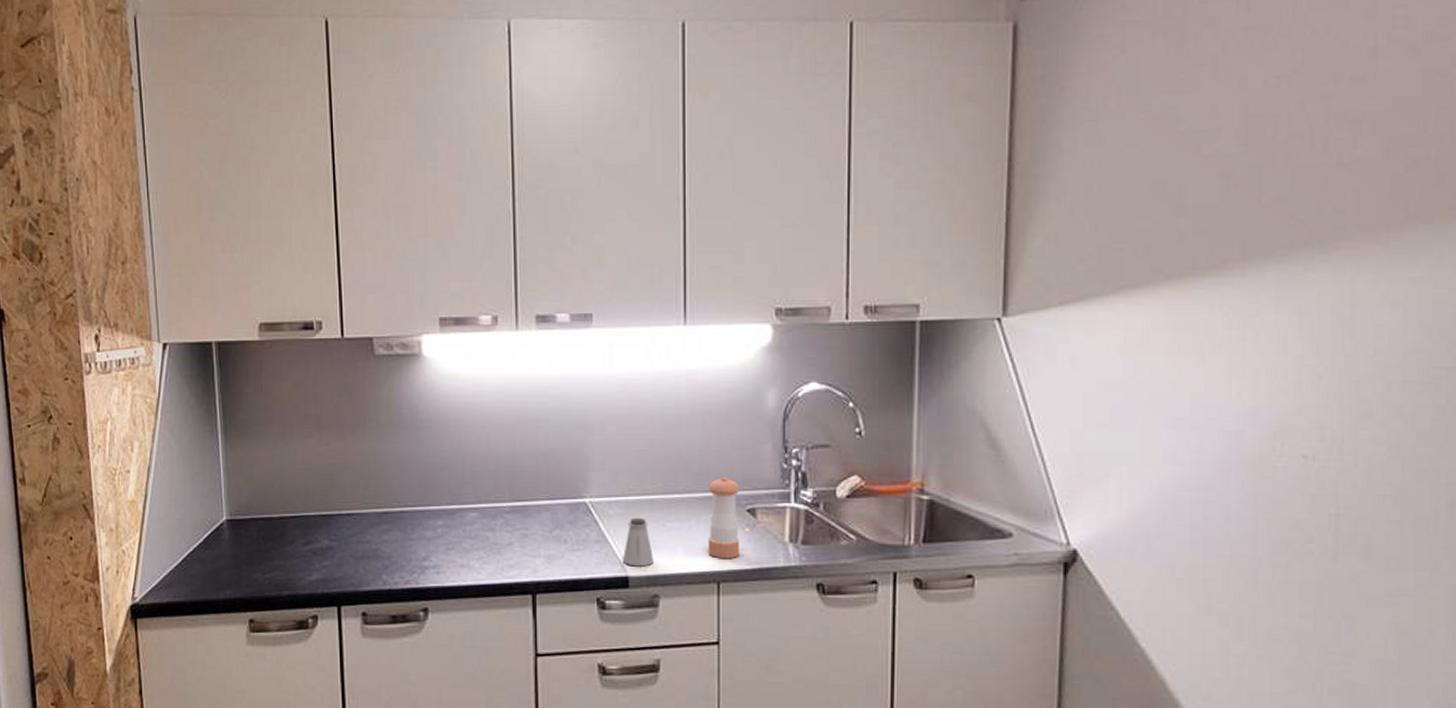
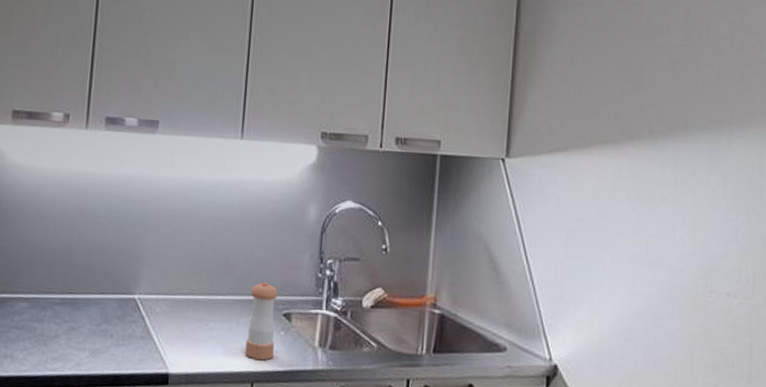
saltshaker: present [622,517,655,567] -> none [164,316,195,365]

